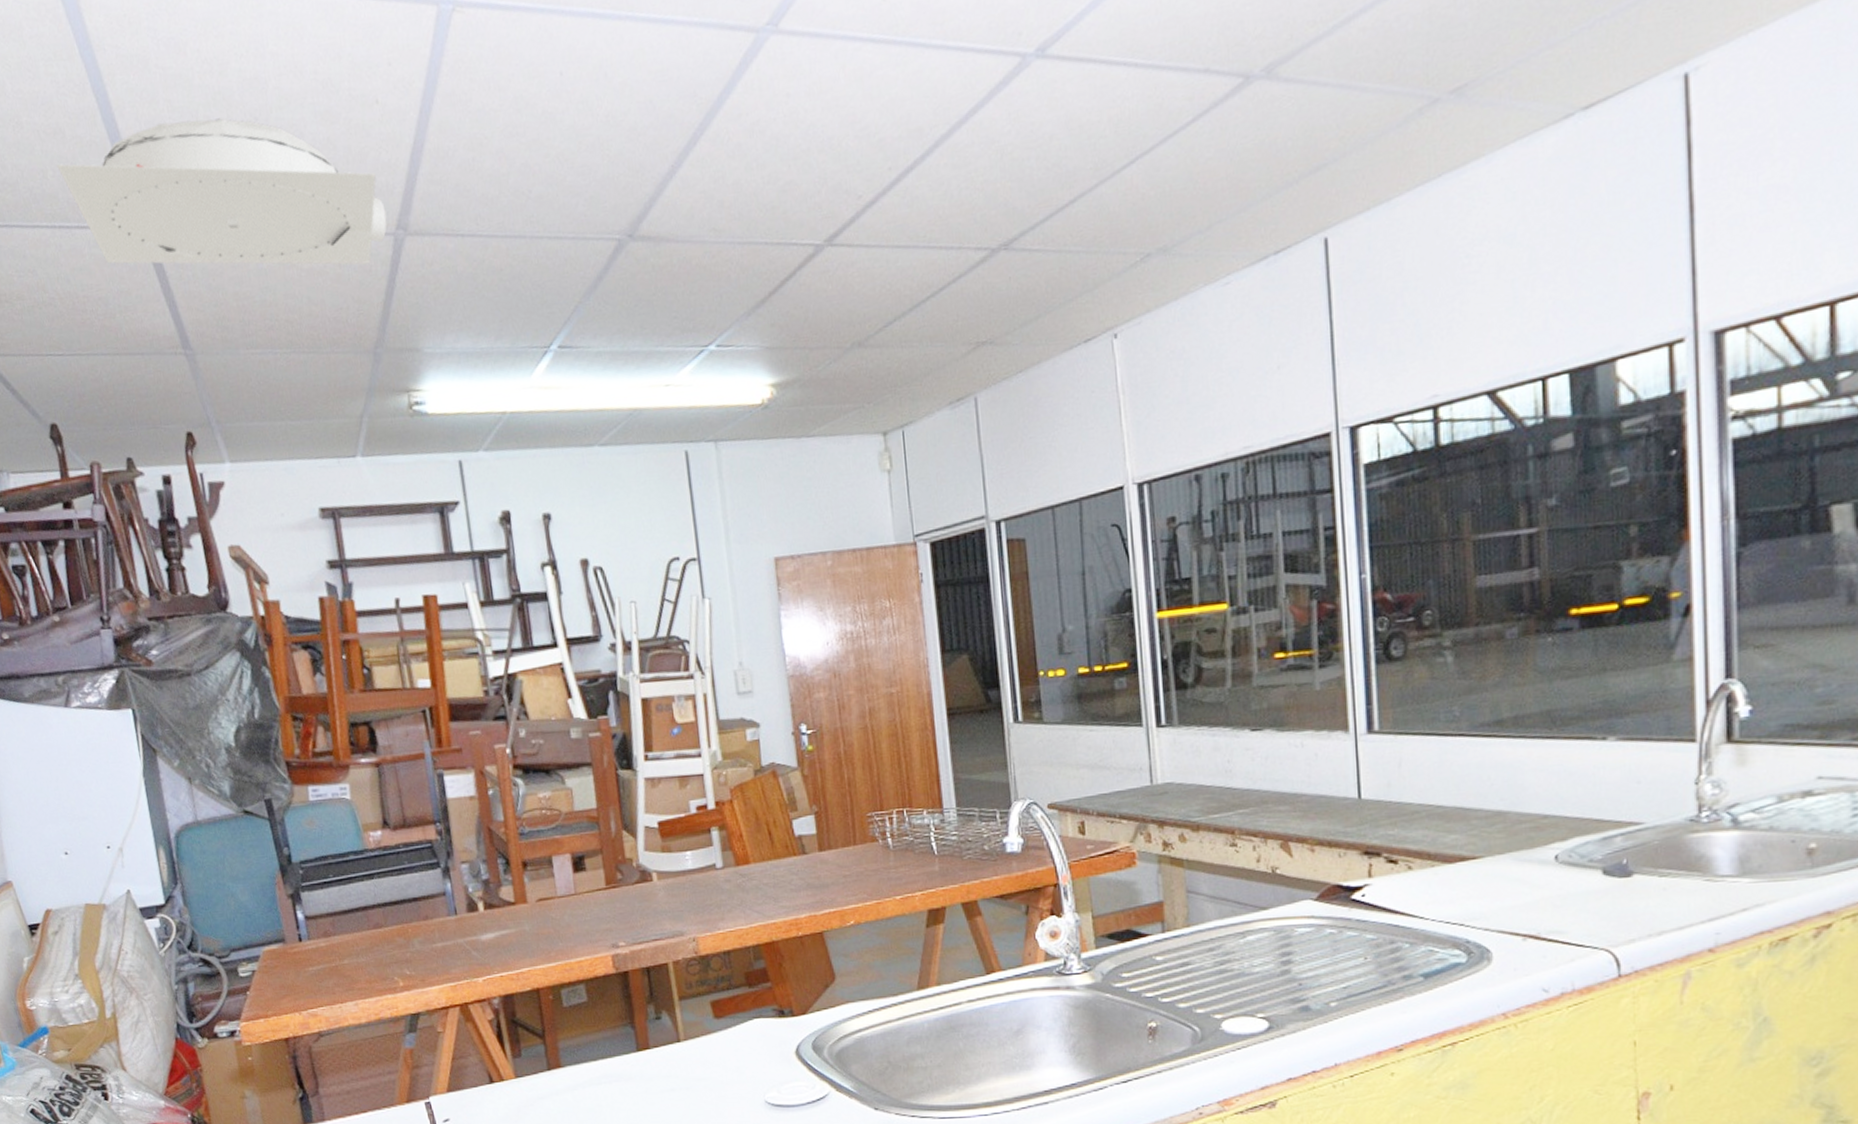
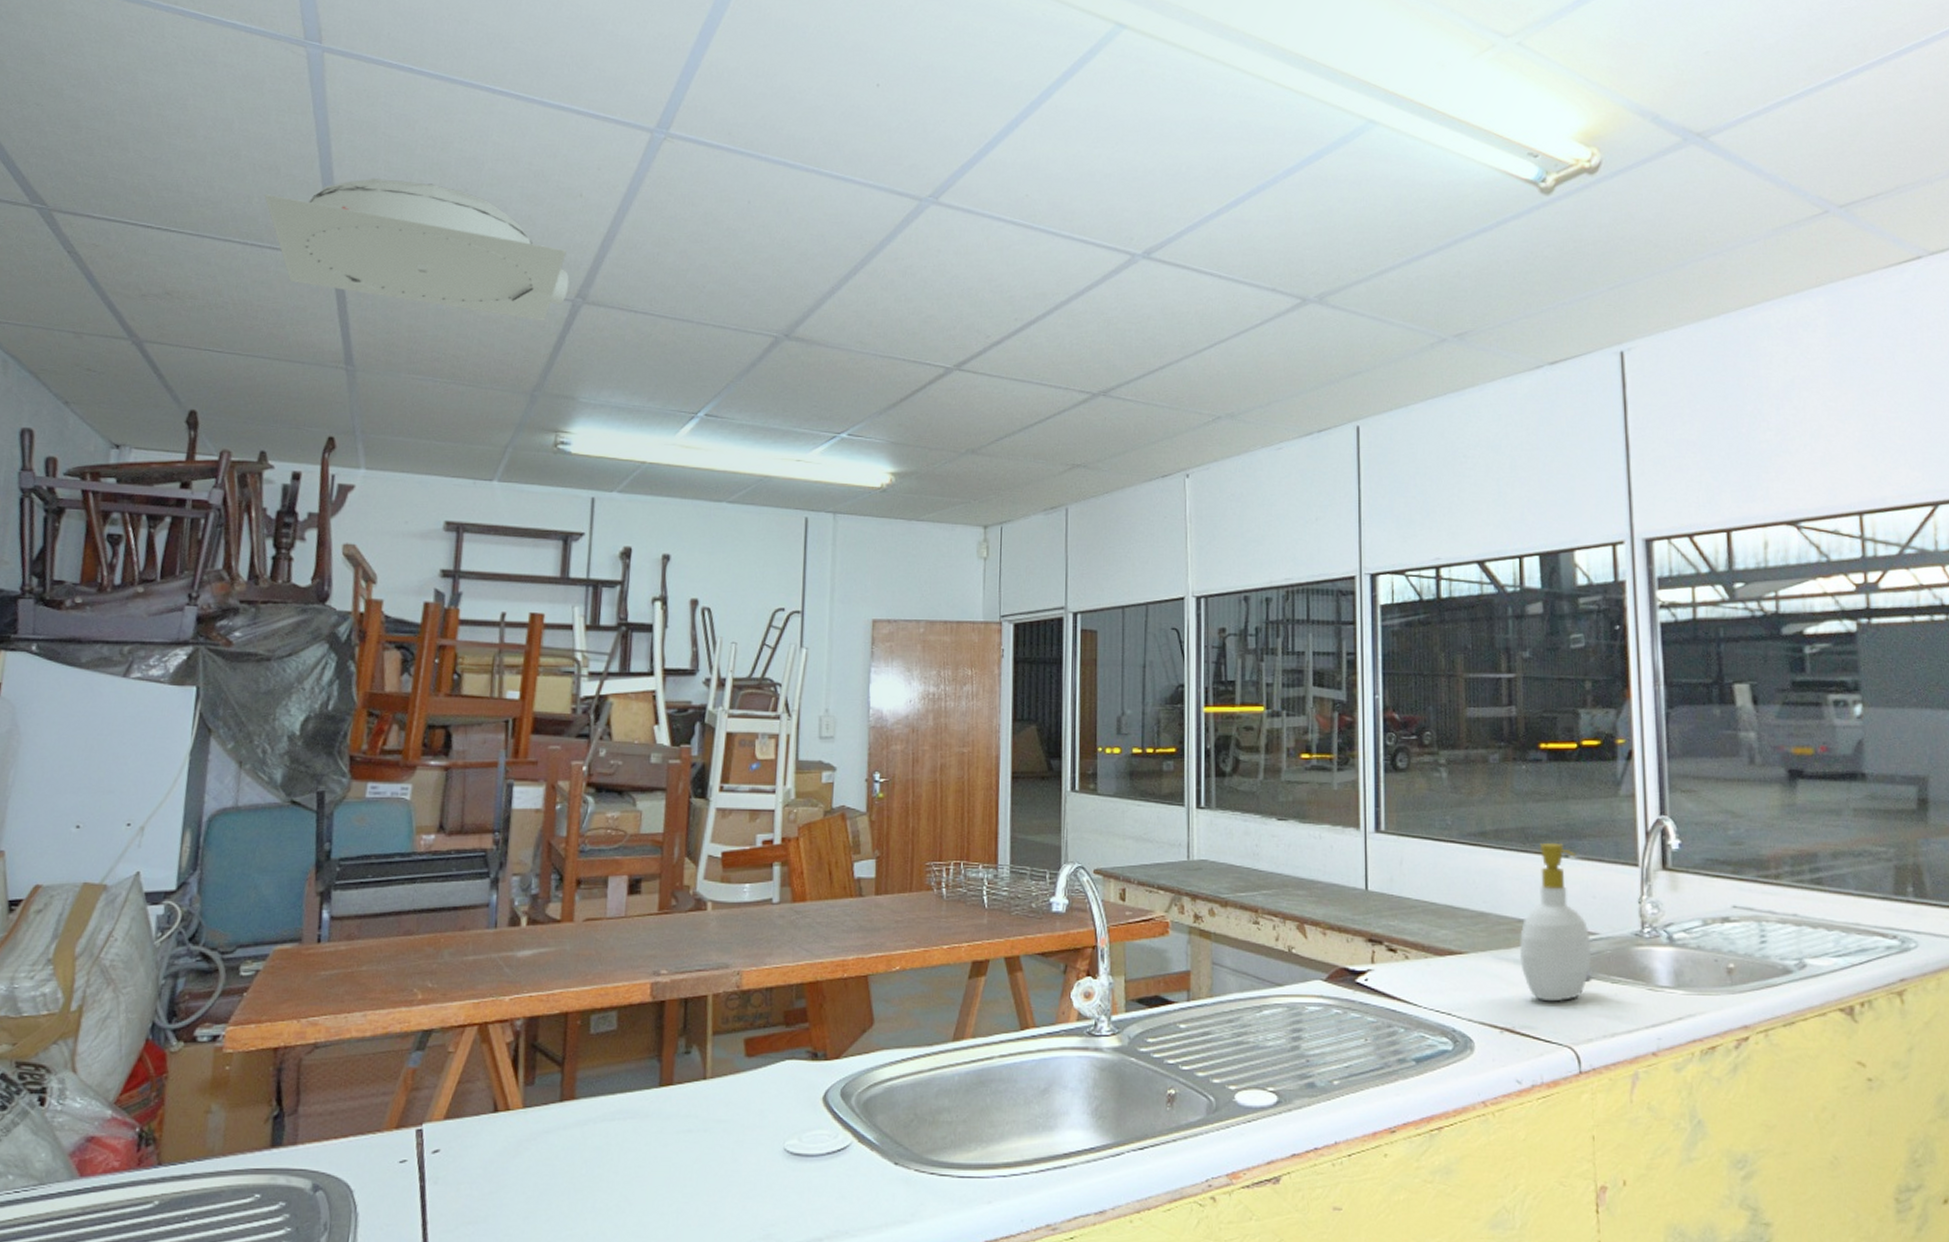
soap bottle: none [1544,724,1635,903] -> present [1519,842,1592,1002]

